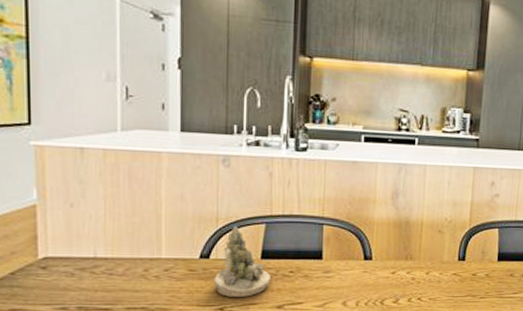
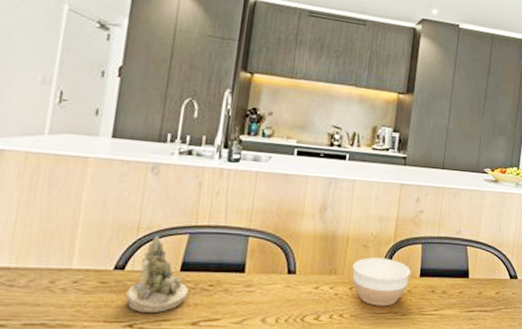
bowl: none [428,243,488,290] -> present [352,257,411,306]

